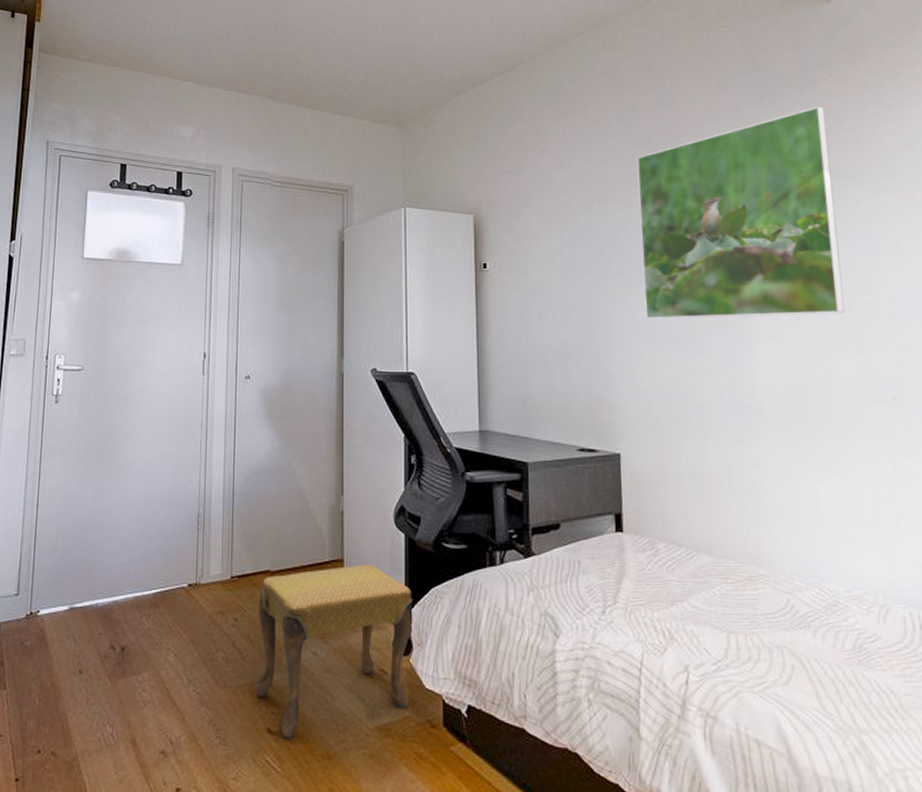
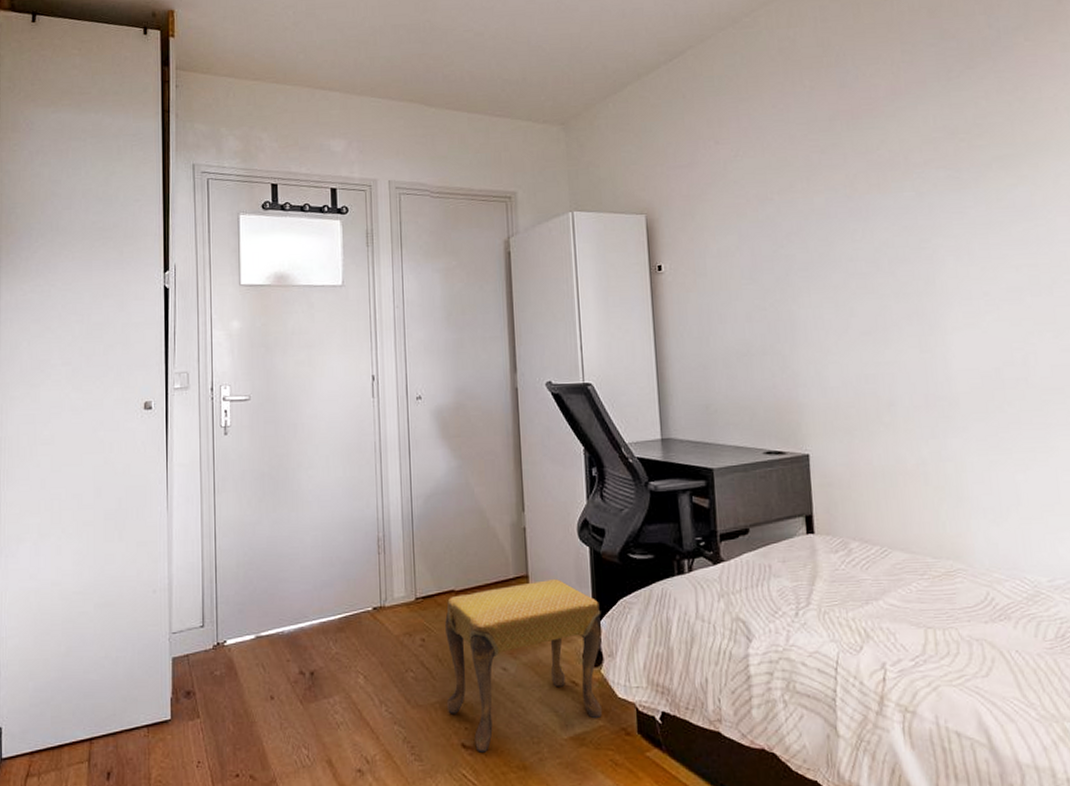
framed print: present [636,105,845,320] -> none [817,73,1045,314]

